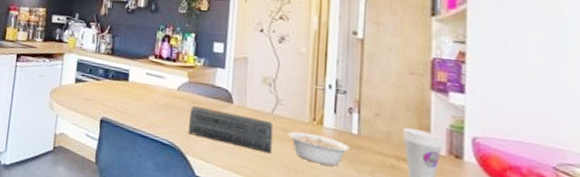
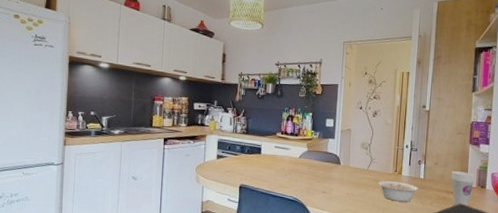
speaker: present [188,106,274,154] -> none [308,169,369,199]

